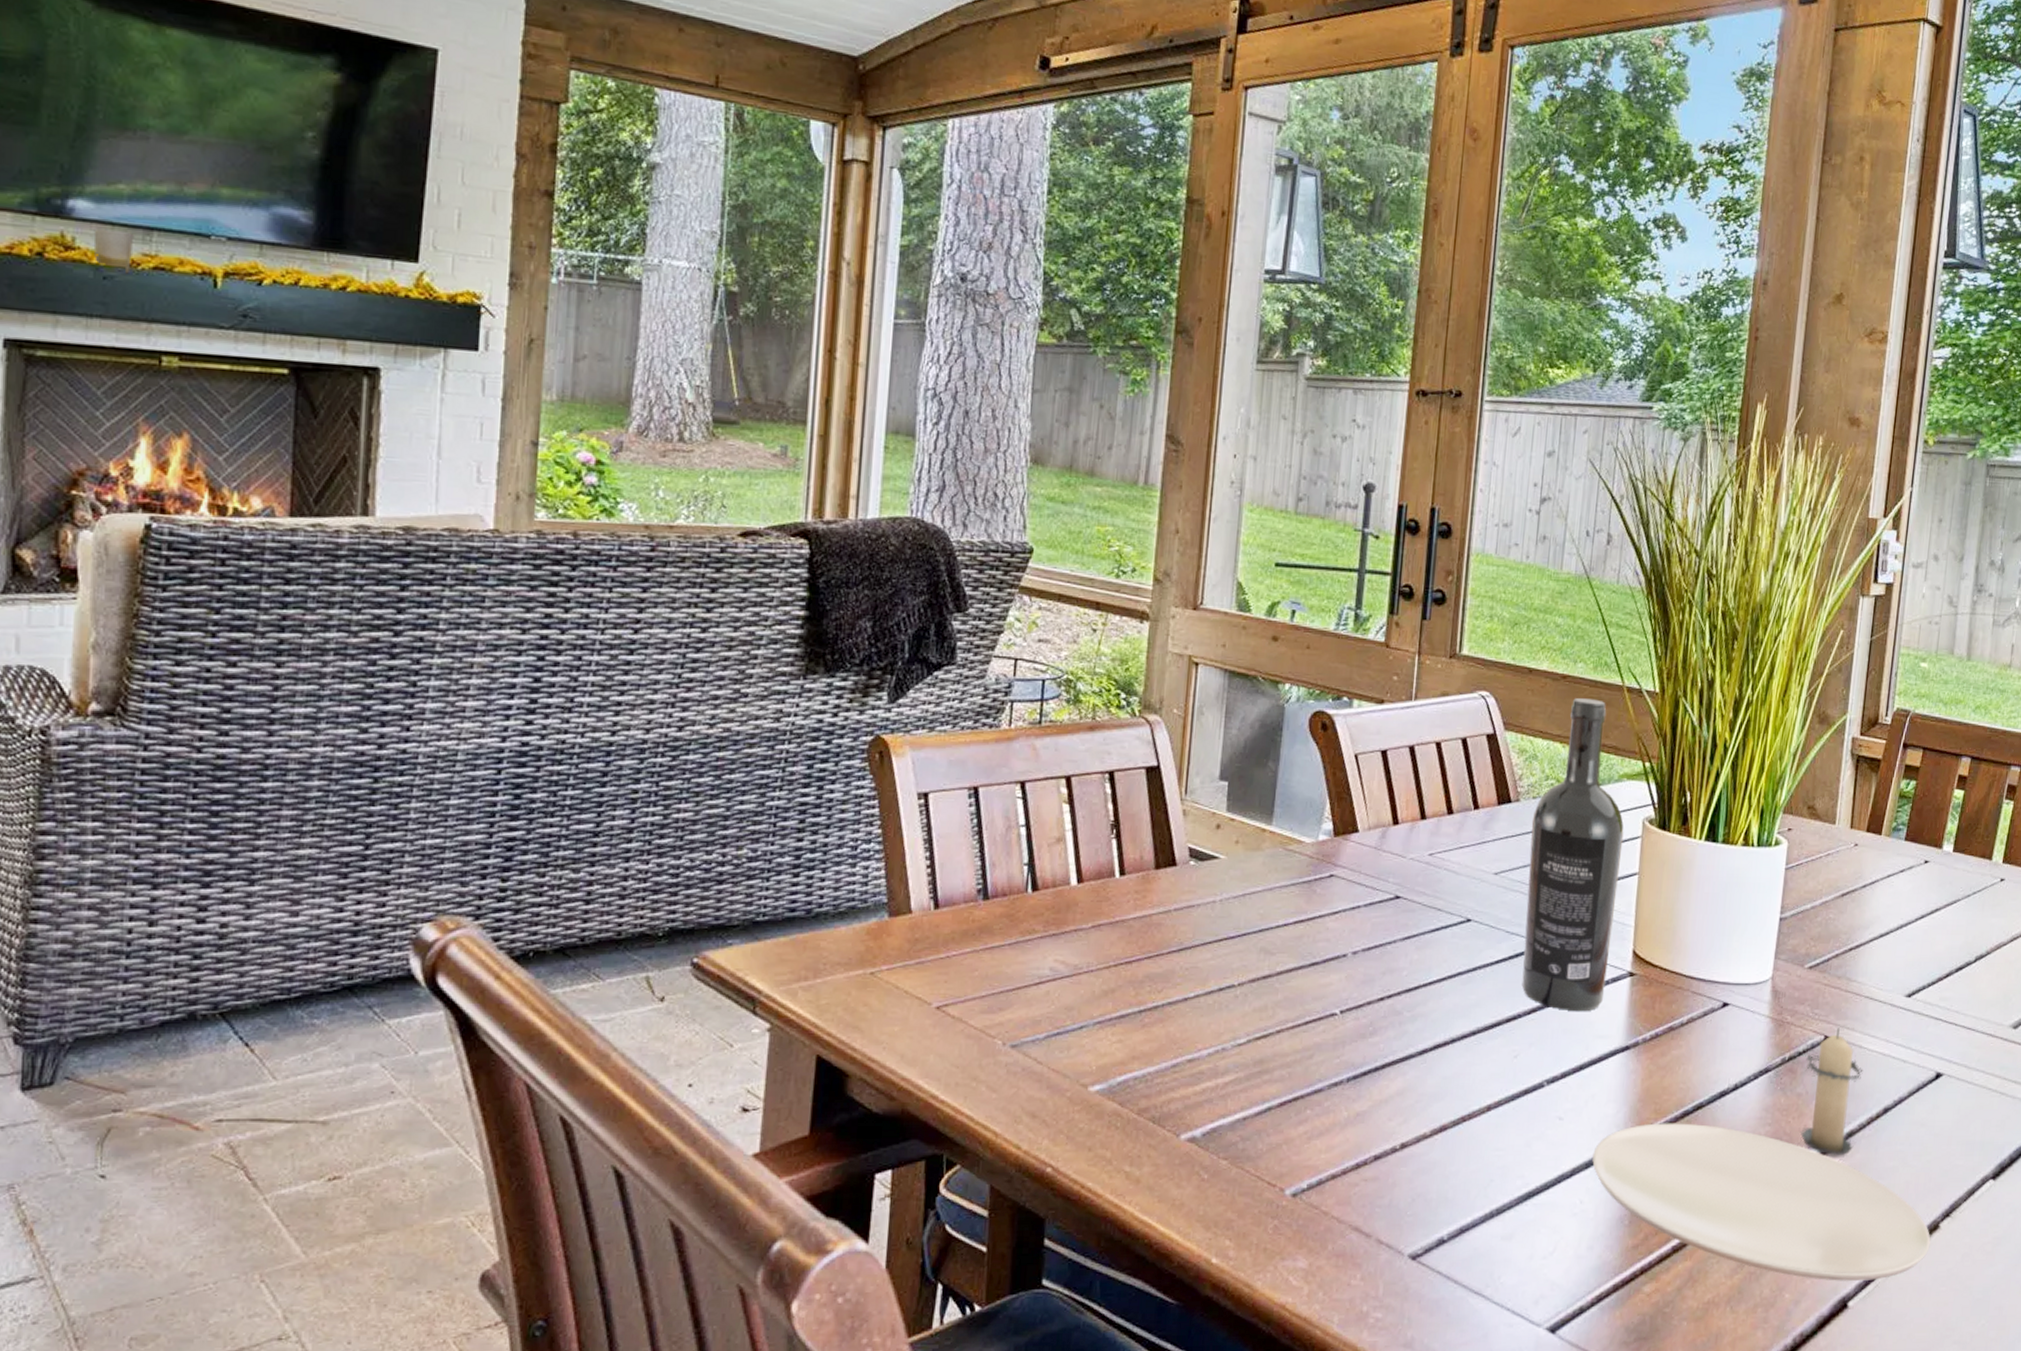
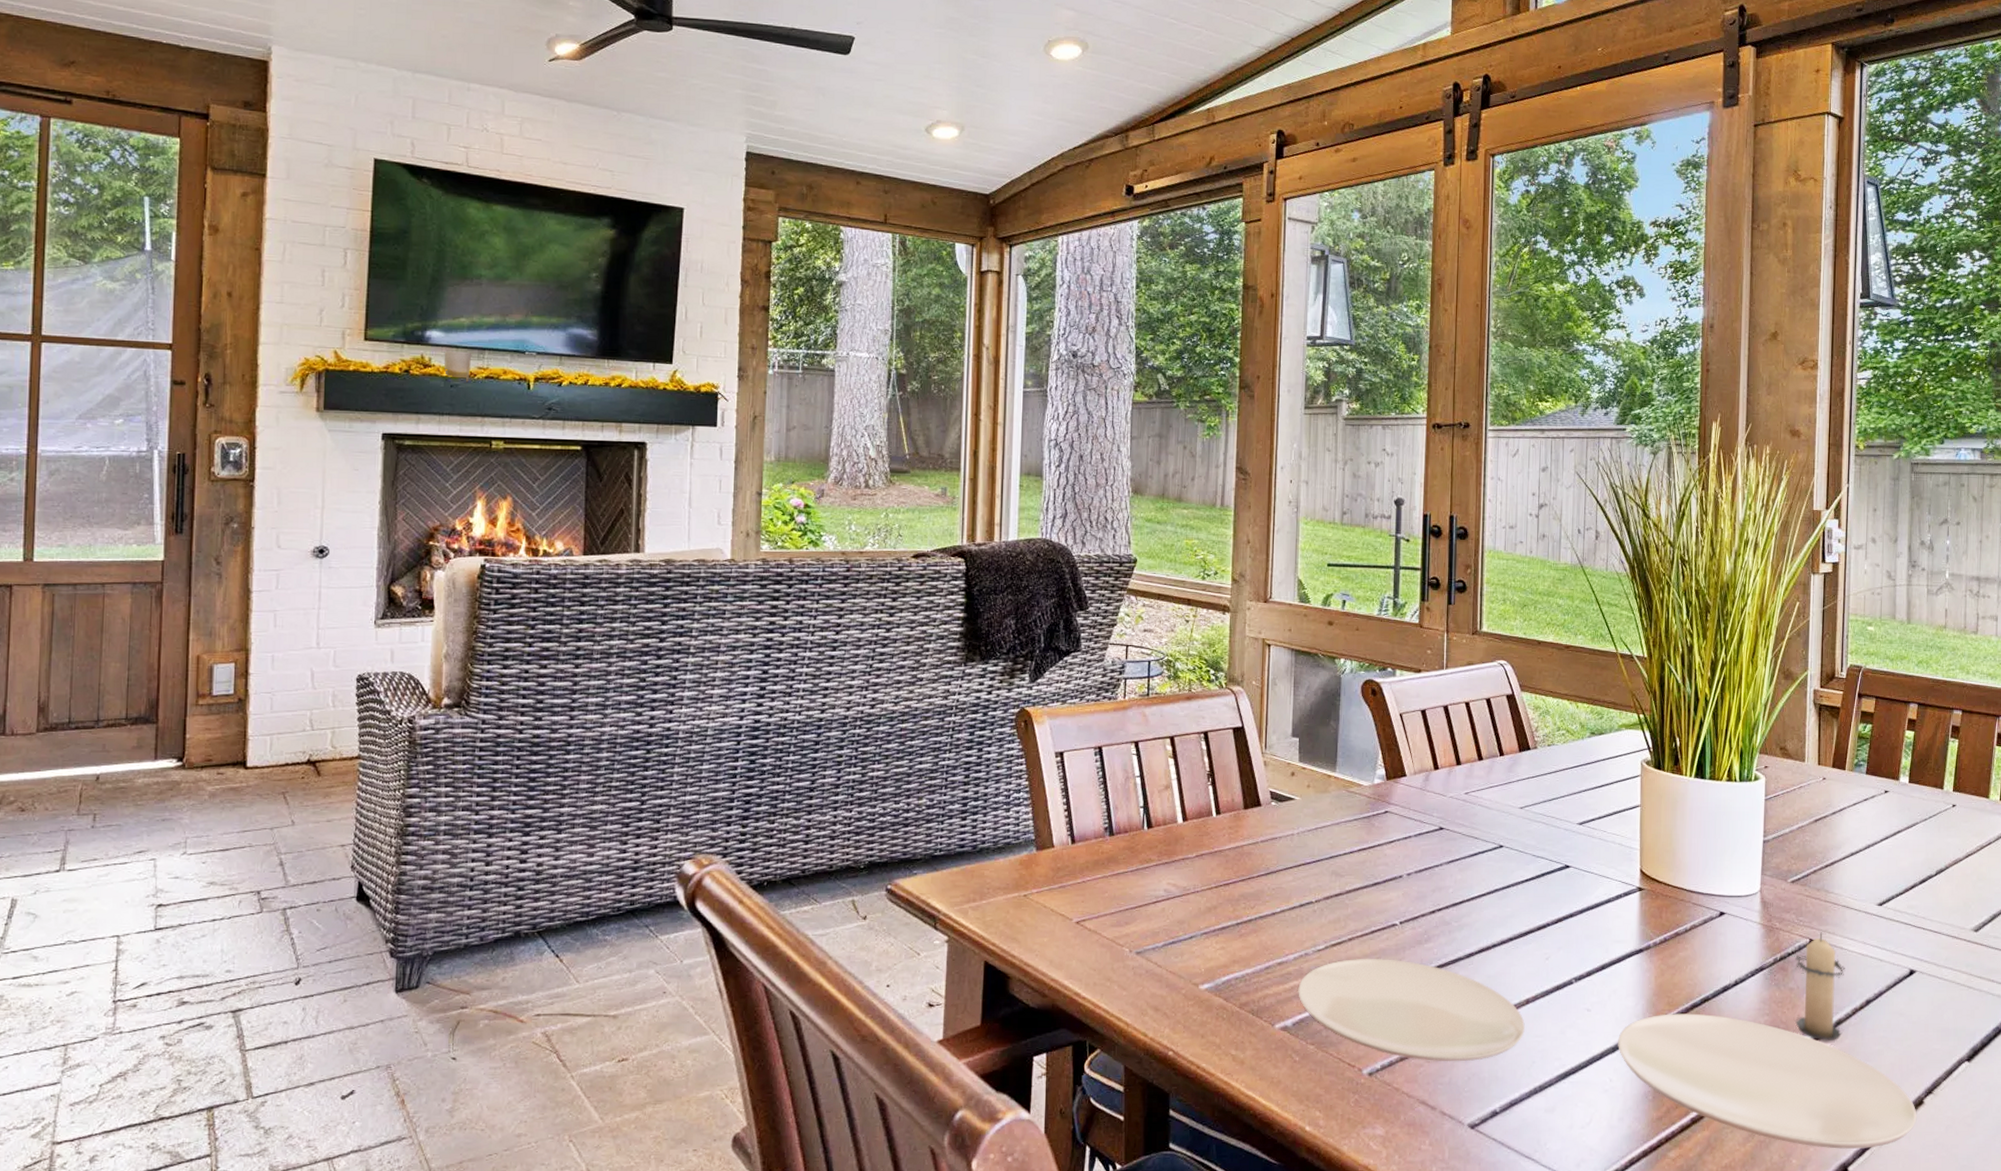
plate: none [1210,1054,1484,1181] -> present [1298,958,1525,1062]
wine bottle: present [1521,698,1624,1012] -> none [1548,664,1626,921]

